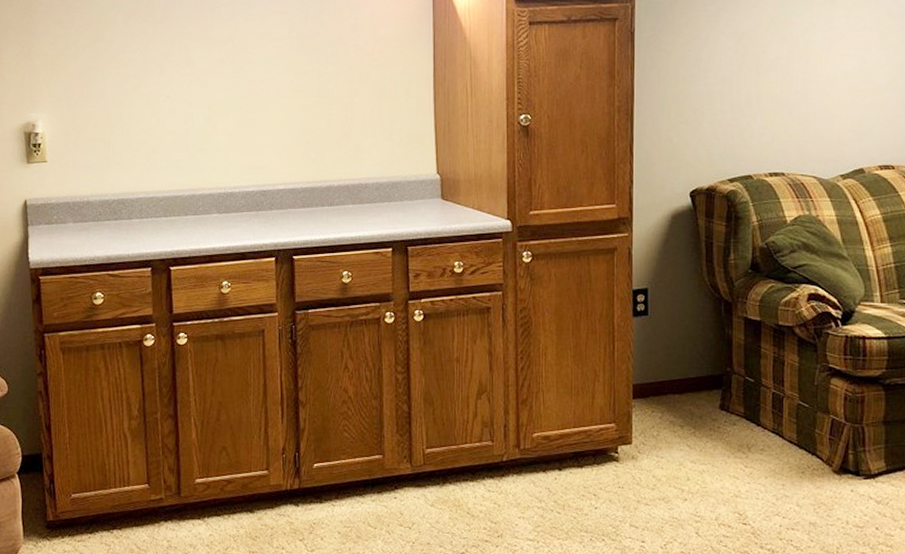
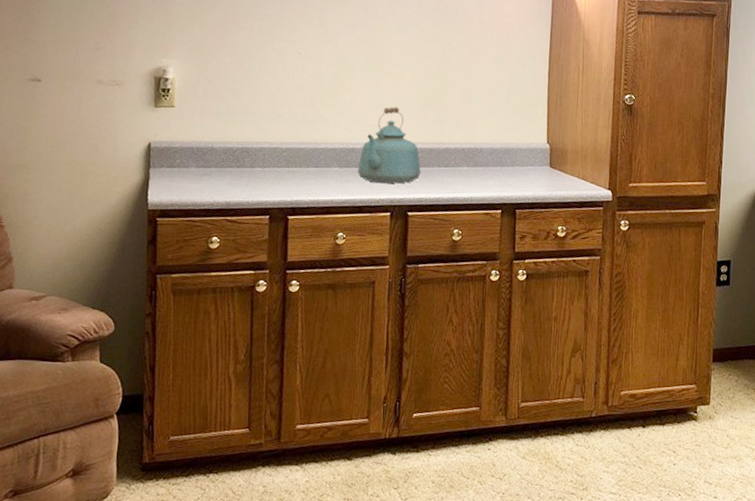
kettle: none [237,146,305,227] -> present [357,107,422,184]

